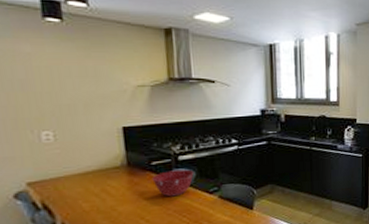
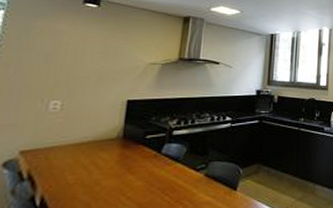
mixing bowl: present [152,169,194,197] -> none [143,145,185,173]

